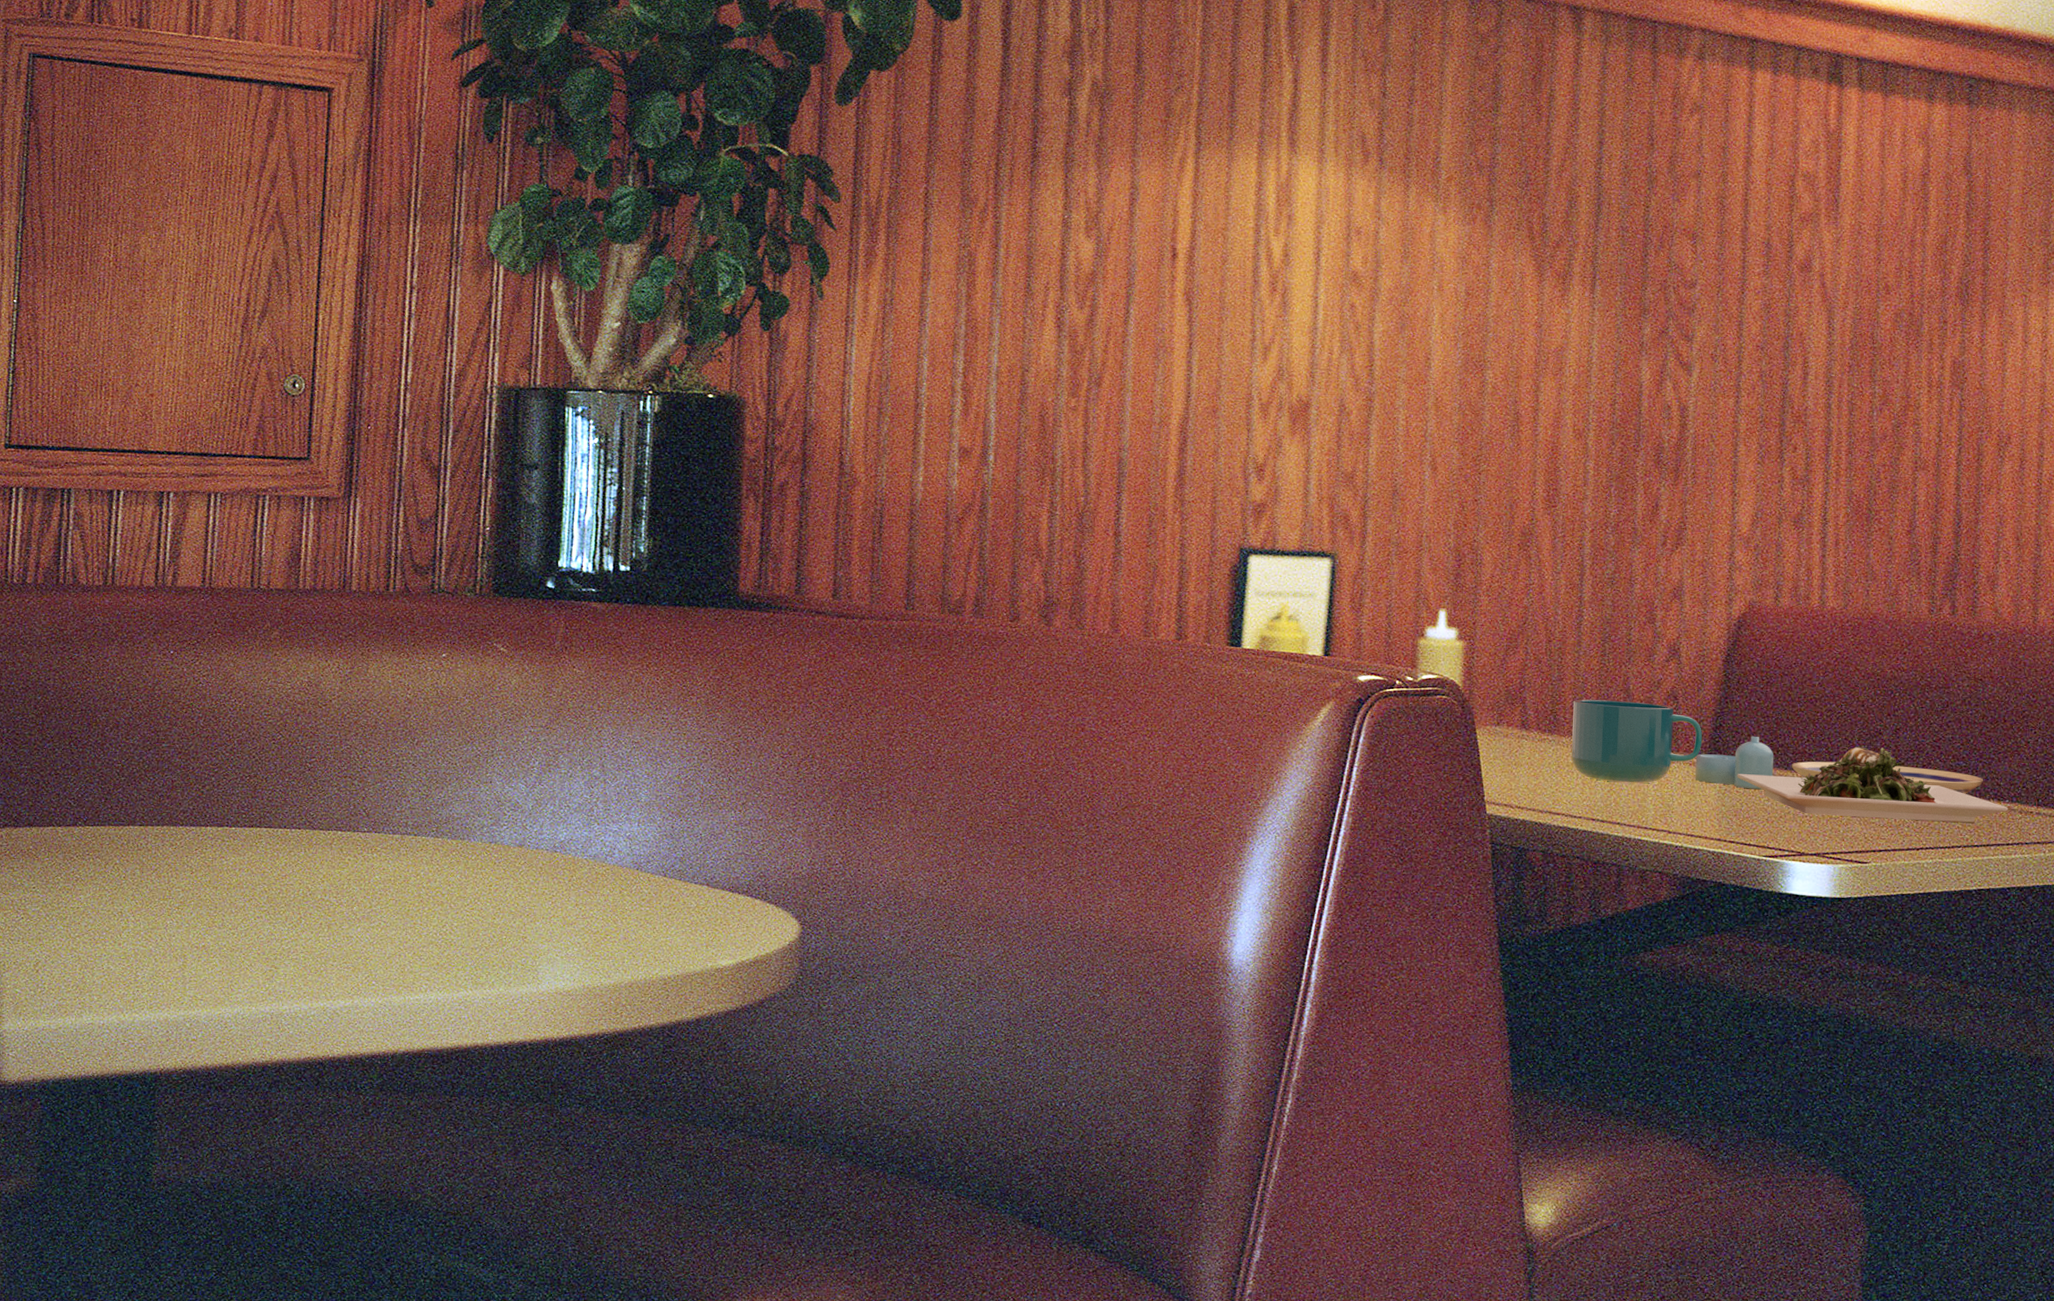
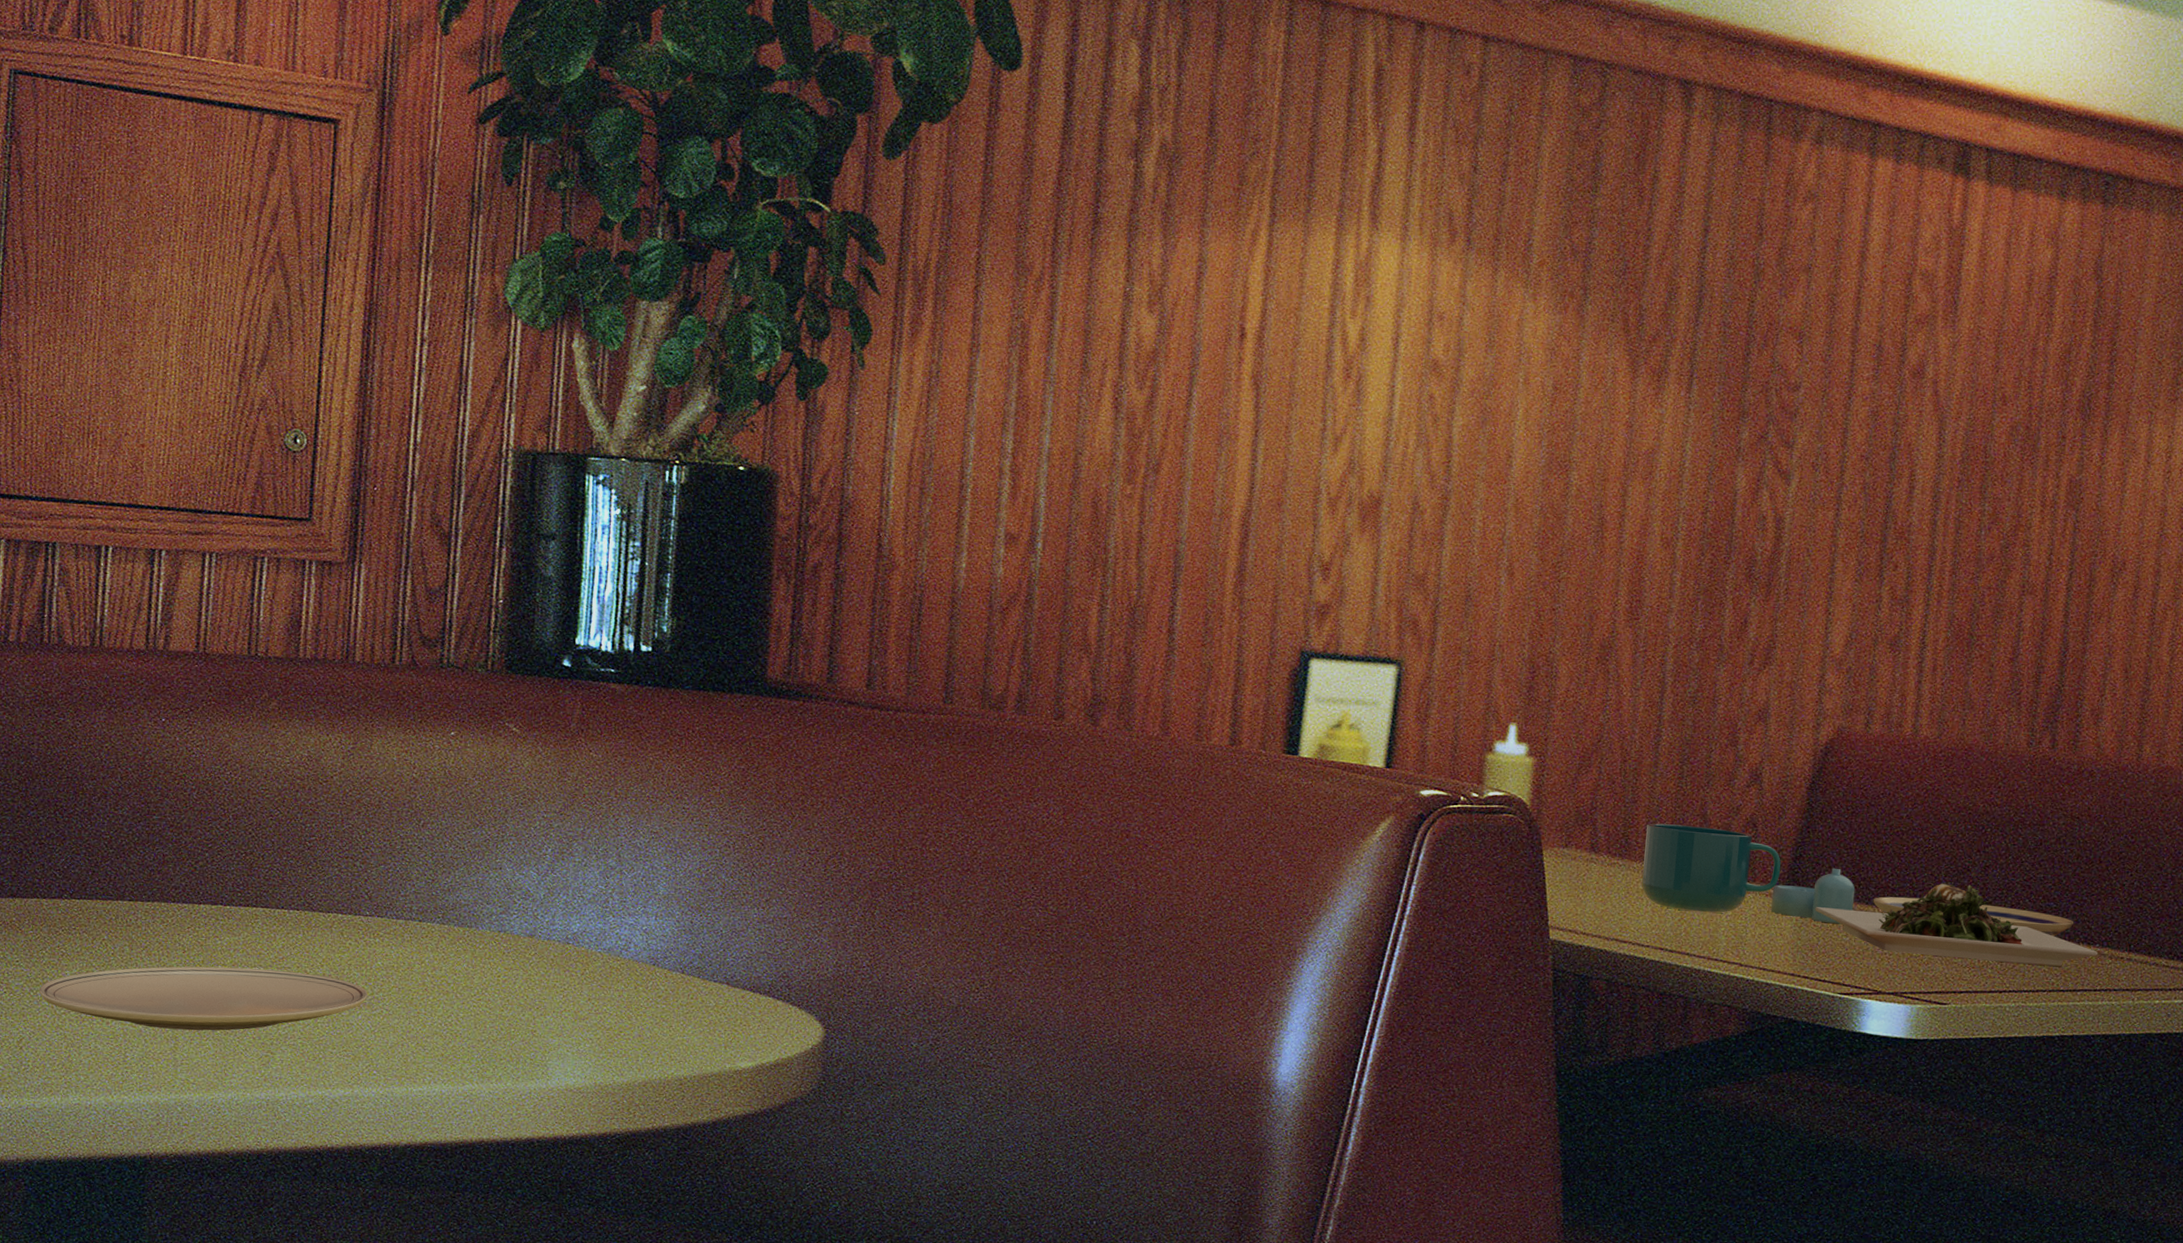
plate: none [55,886,366,949] -> present [39,966,368,1031]

